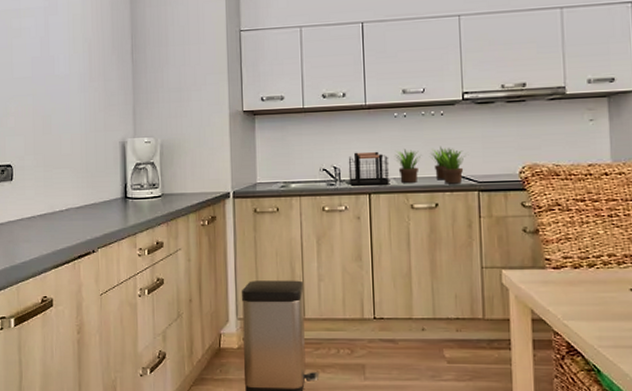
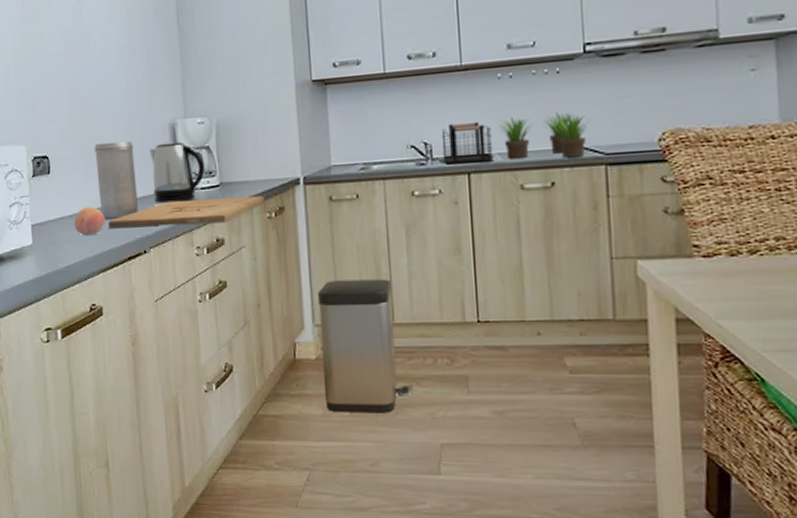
fruit: none [32,210,60,236] -> present [74,206,106,236]
canister: none [54,154,90,222] -> present [94,140,139,219]
cutting board: none [62,207,199,231] -> present [108,196,265,229]
kettle: none [102,156,150,209] -> present [150,141,205,203]

